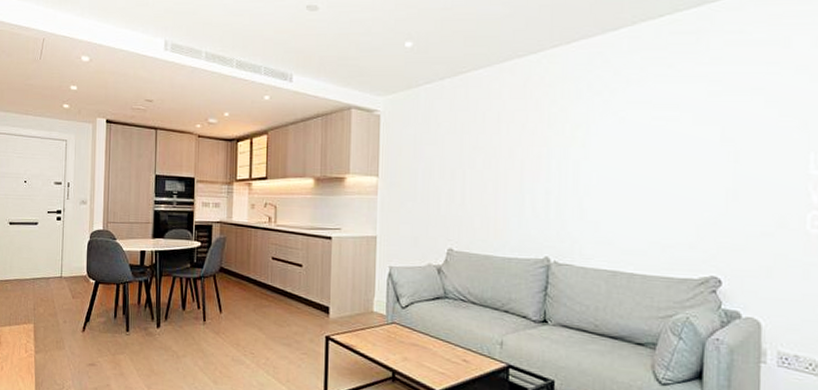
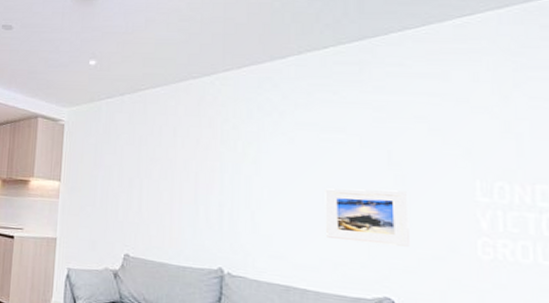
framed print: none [654,167,740,225] -> present [325,188,409,247]

